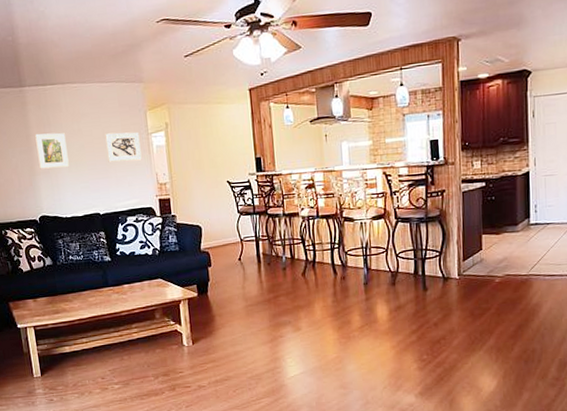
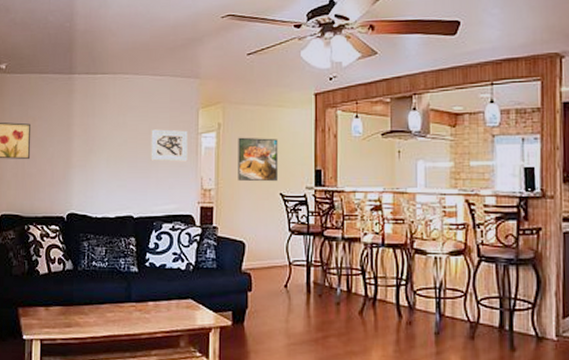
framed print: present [35,133,69,169] -> none [76,123,108,163]
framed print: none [185,133,224,173] -> present [238,137,279,182]

